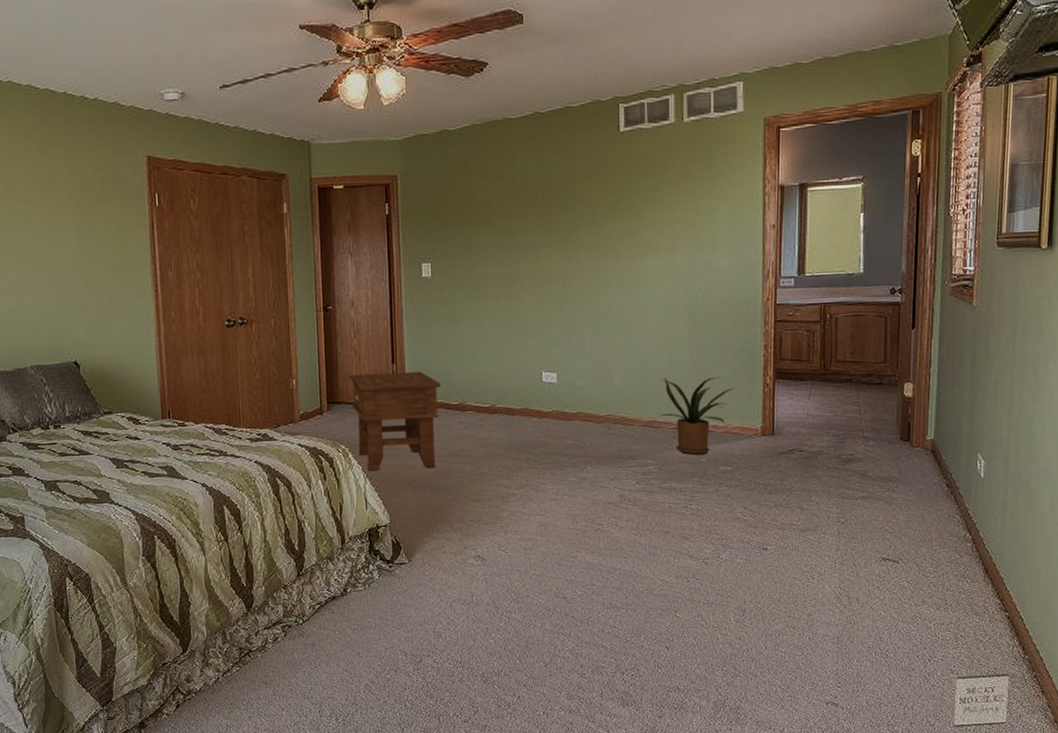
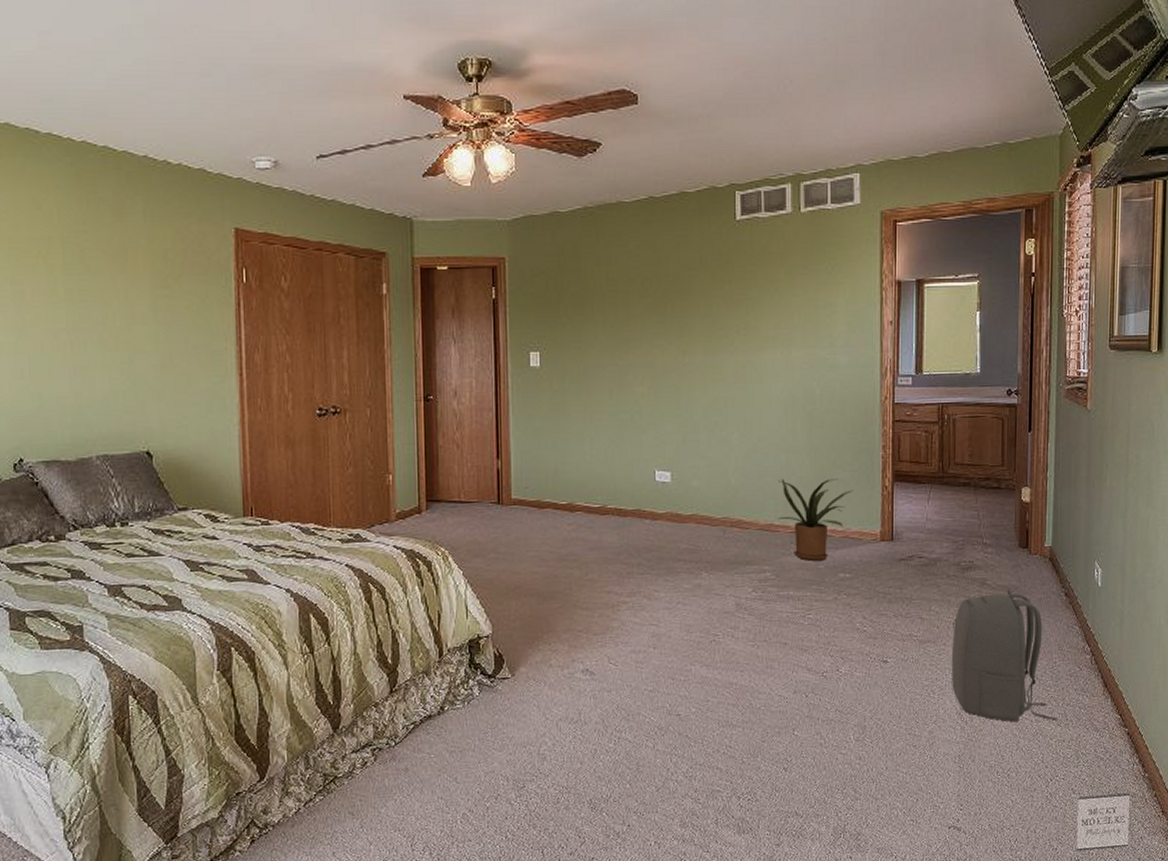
side table: present [348,371,441,471] -> none [449,468,549,576]
backpack: none [831,481,937,606] -> present [951,590,1057,722]

